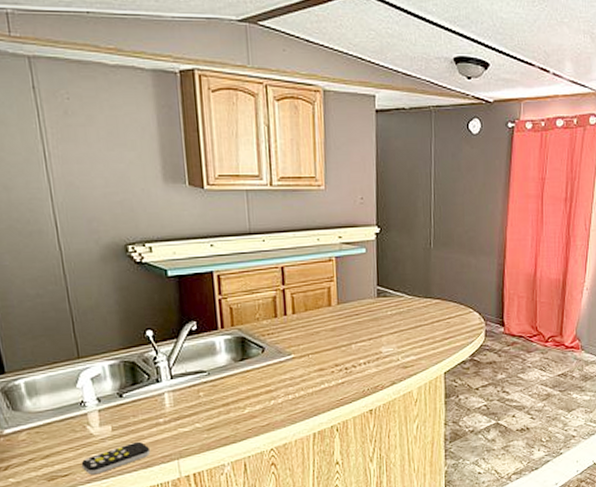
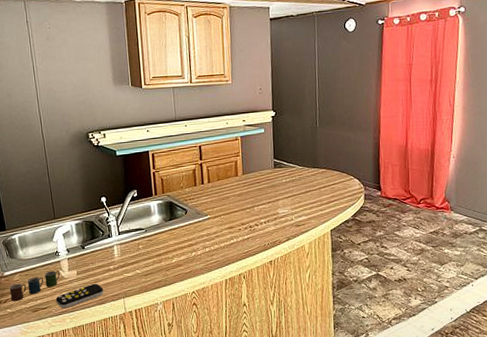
cup: none [12,426,87,469] -> present [9,270,60,302]

